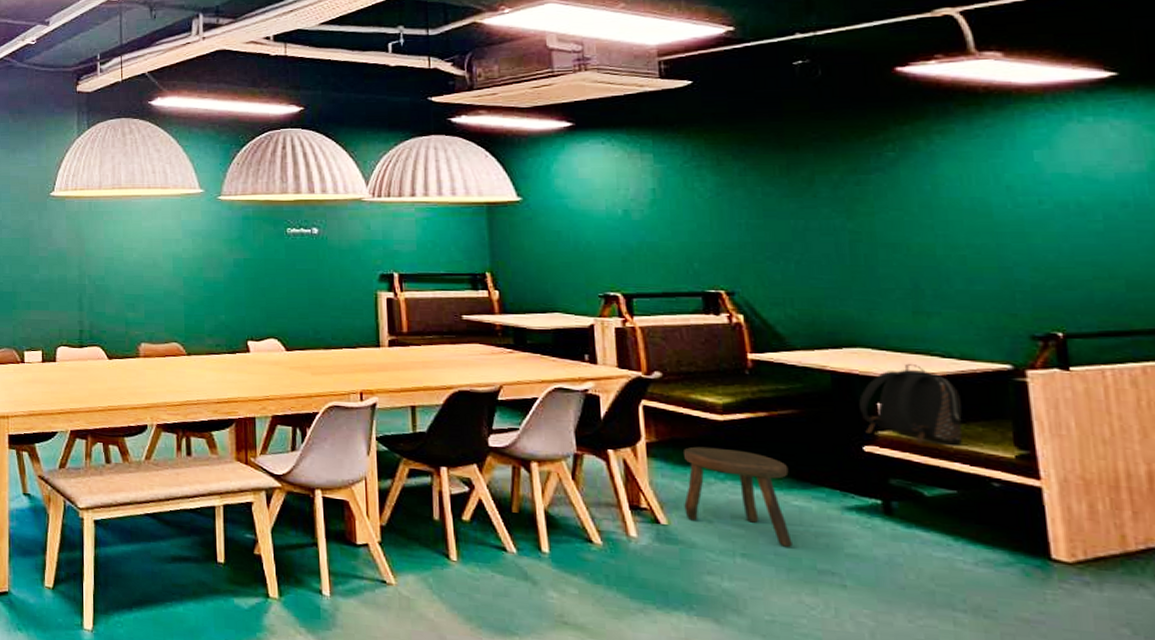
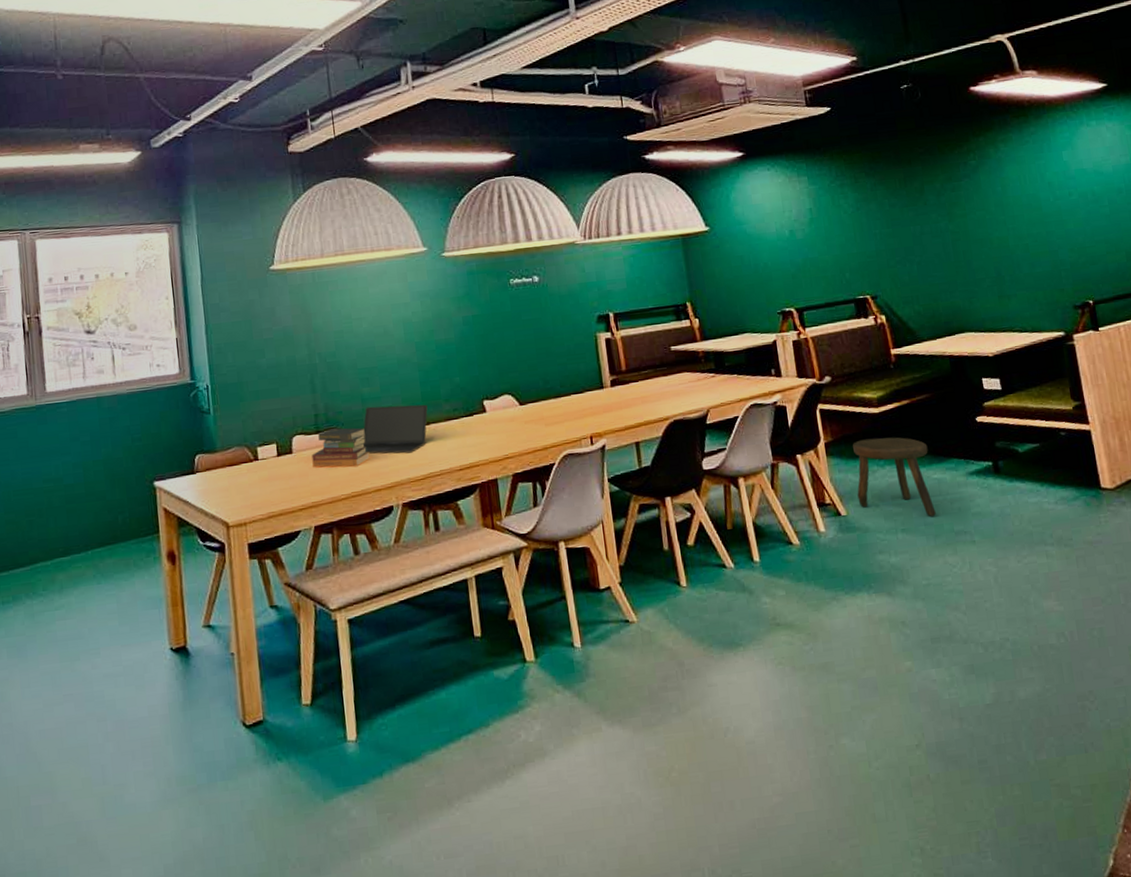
books: none [74,345,129,384] -> present [311,427,370,468]
laptop: none [123,330,190,379] -> present [362,404,428,455]
backpack: present [859,363,962,445] -> none [970,340,1039,409]

